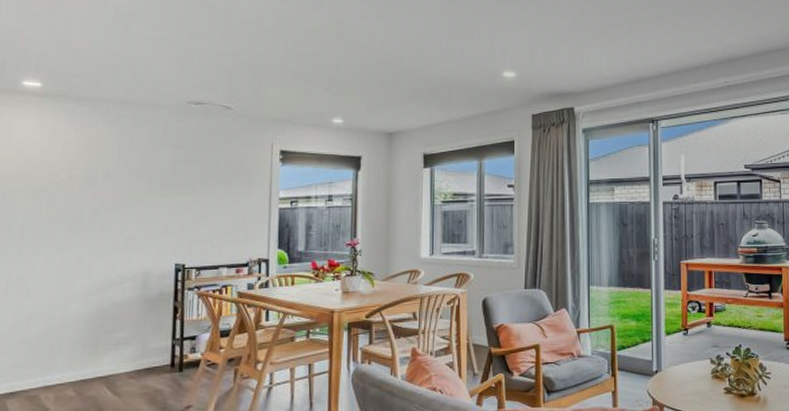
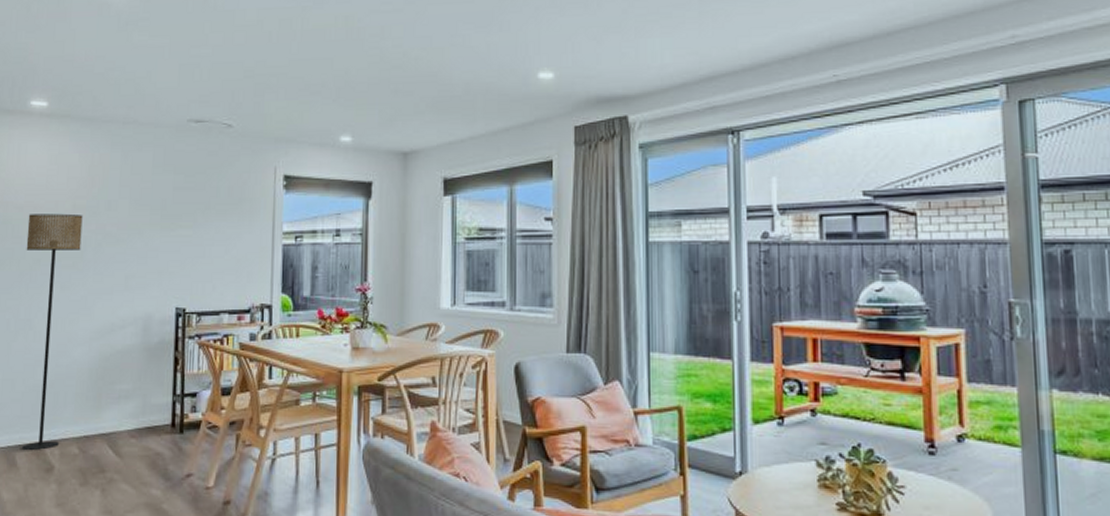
floor lamp: none [14,183,79,397] -> present [22,213,83,451]

